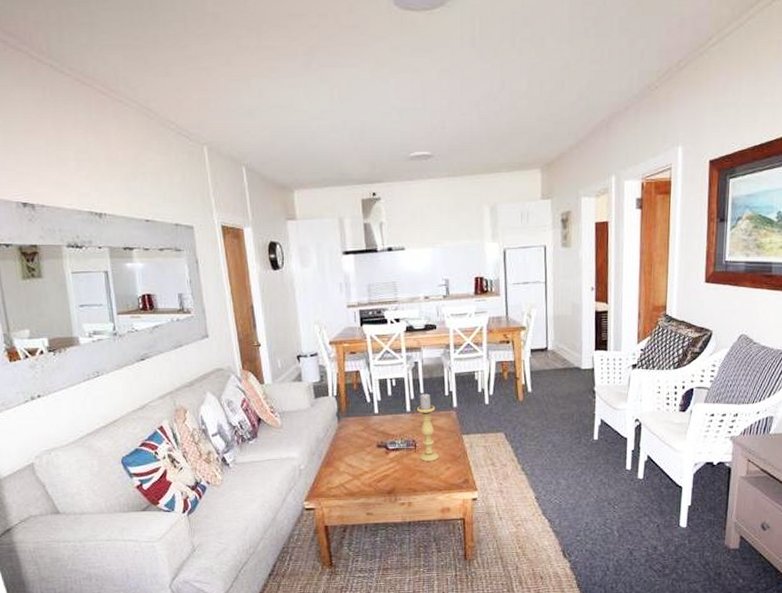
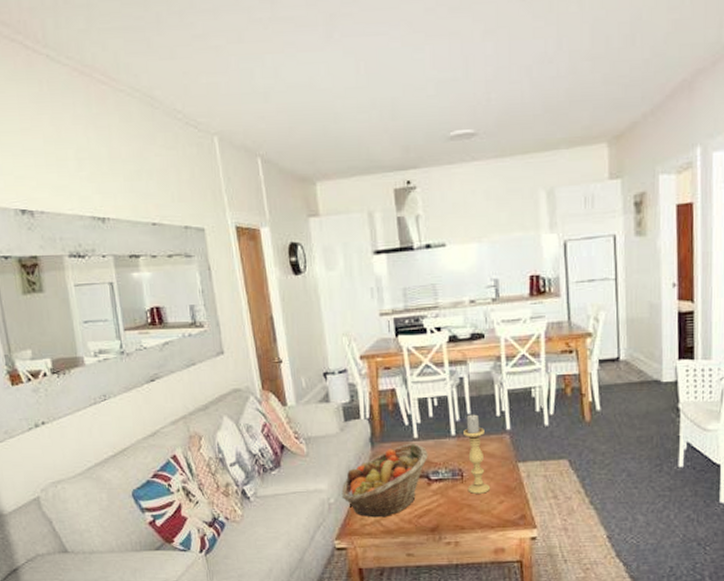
fruit basket: none [311,417,387,482] -> present [341,443,428,518]

